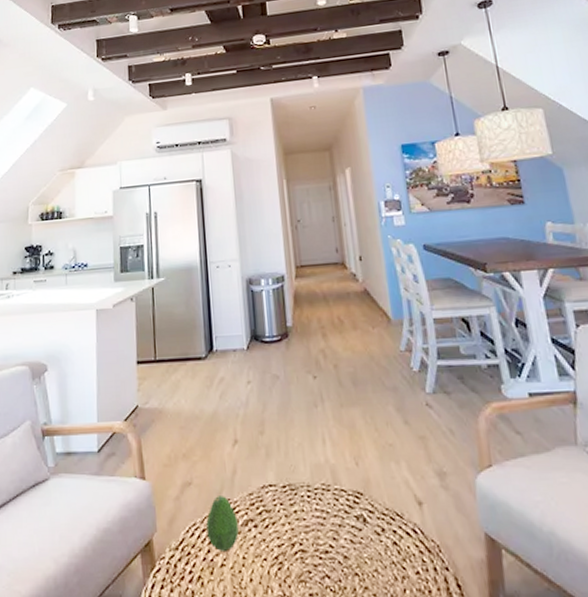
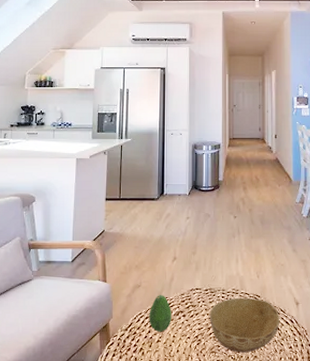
bowl: none [291,496,398,582] -> present [209,297,280,353]

